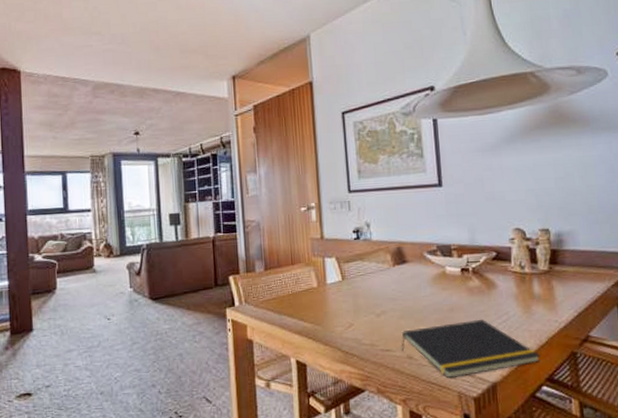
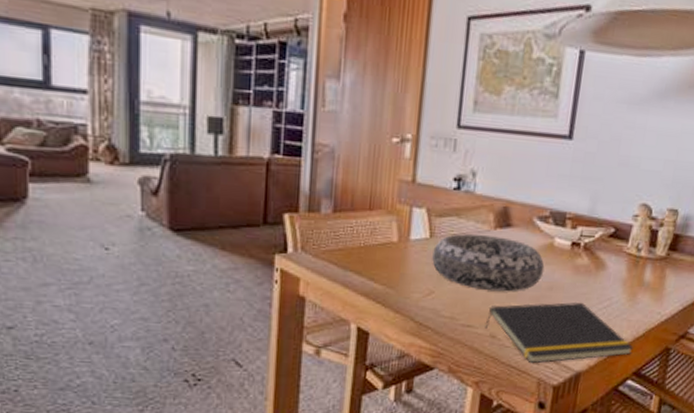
decorative bowl: none [346,272,443,319] -> present [432,234,545,292]

